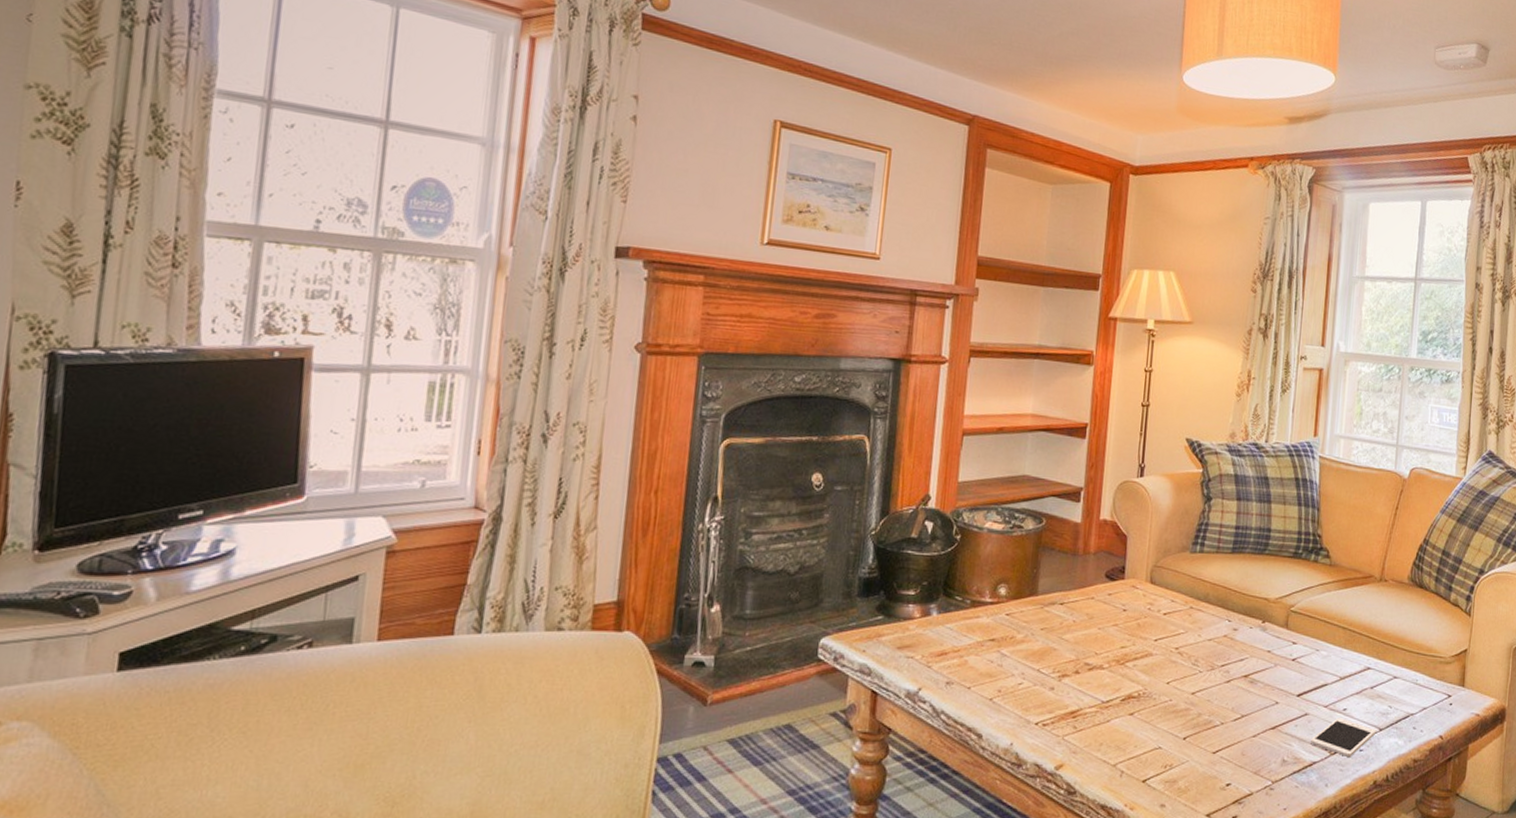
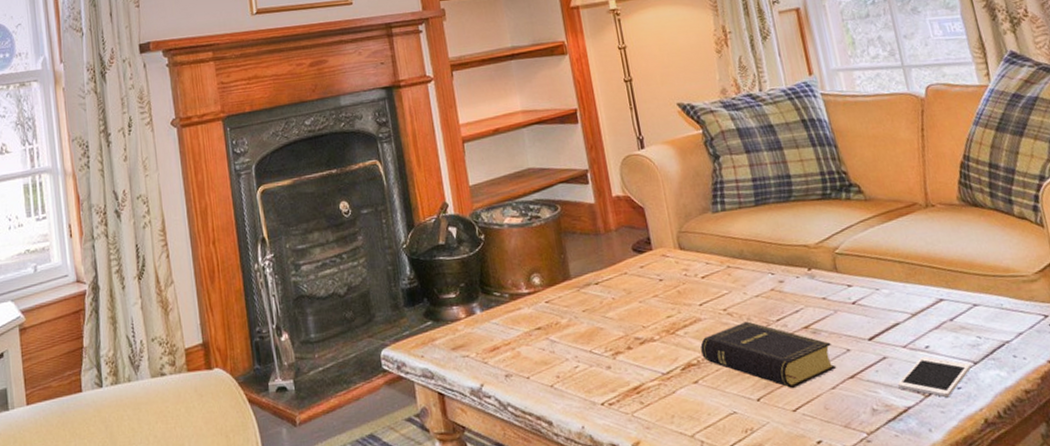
book: none [1144,662,1265,731] -> present [700,321,837,388]

